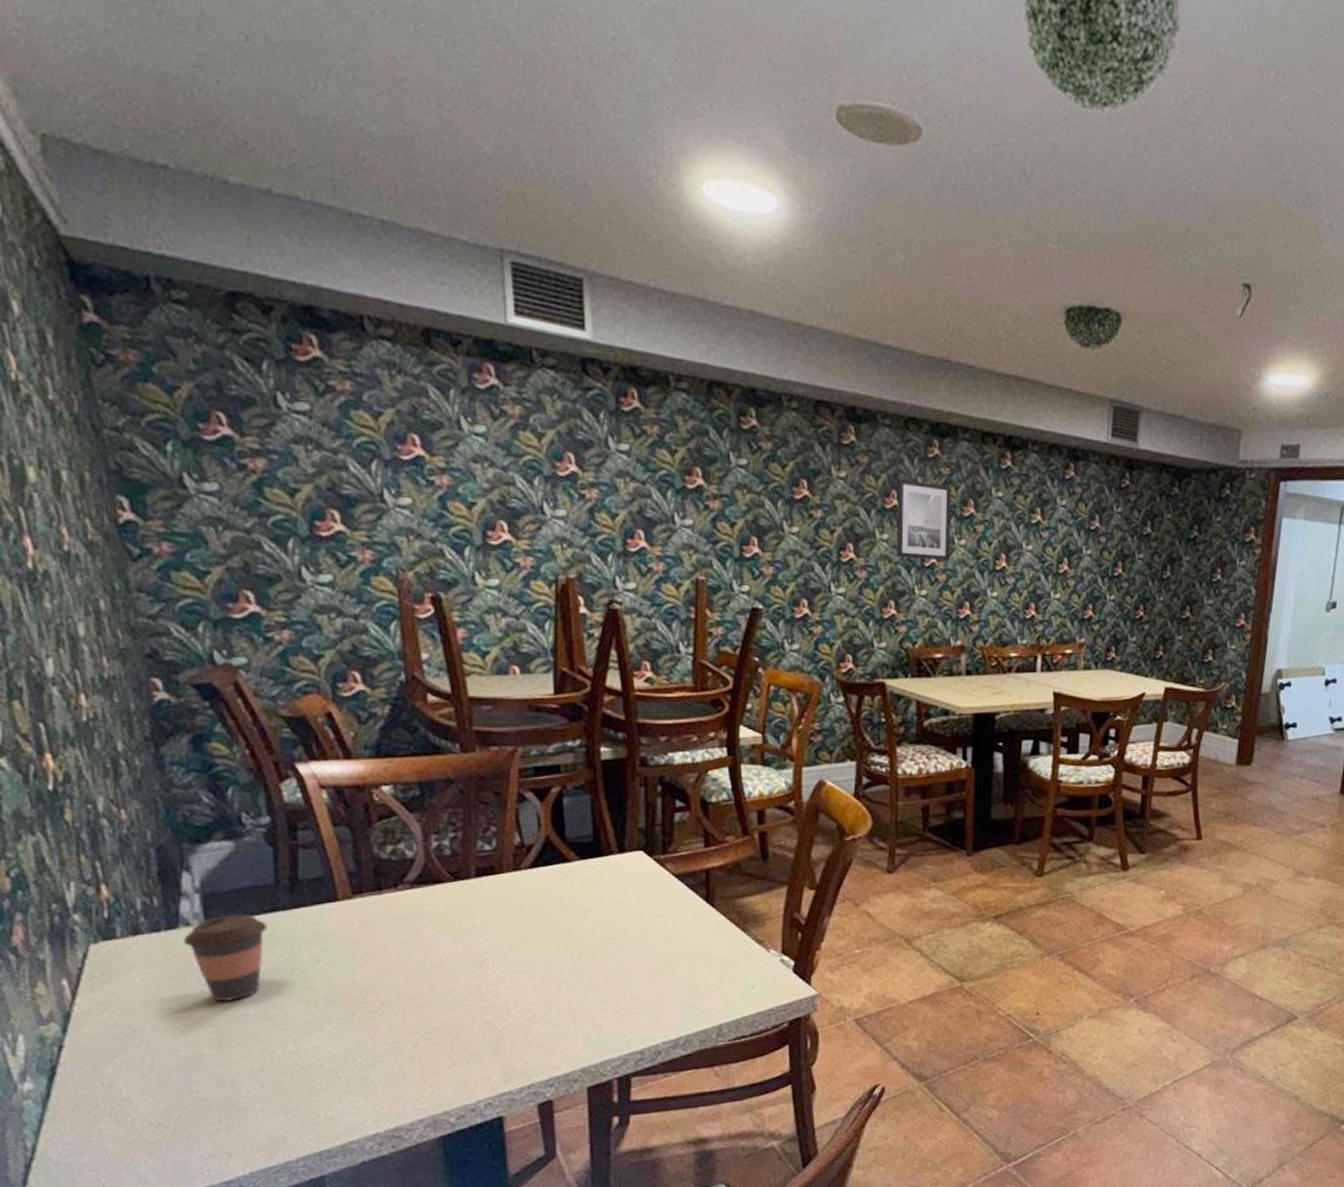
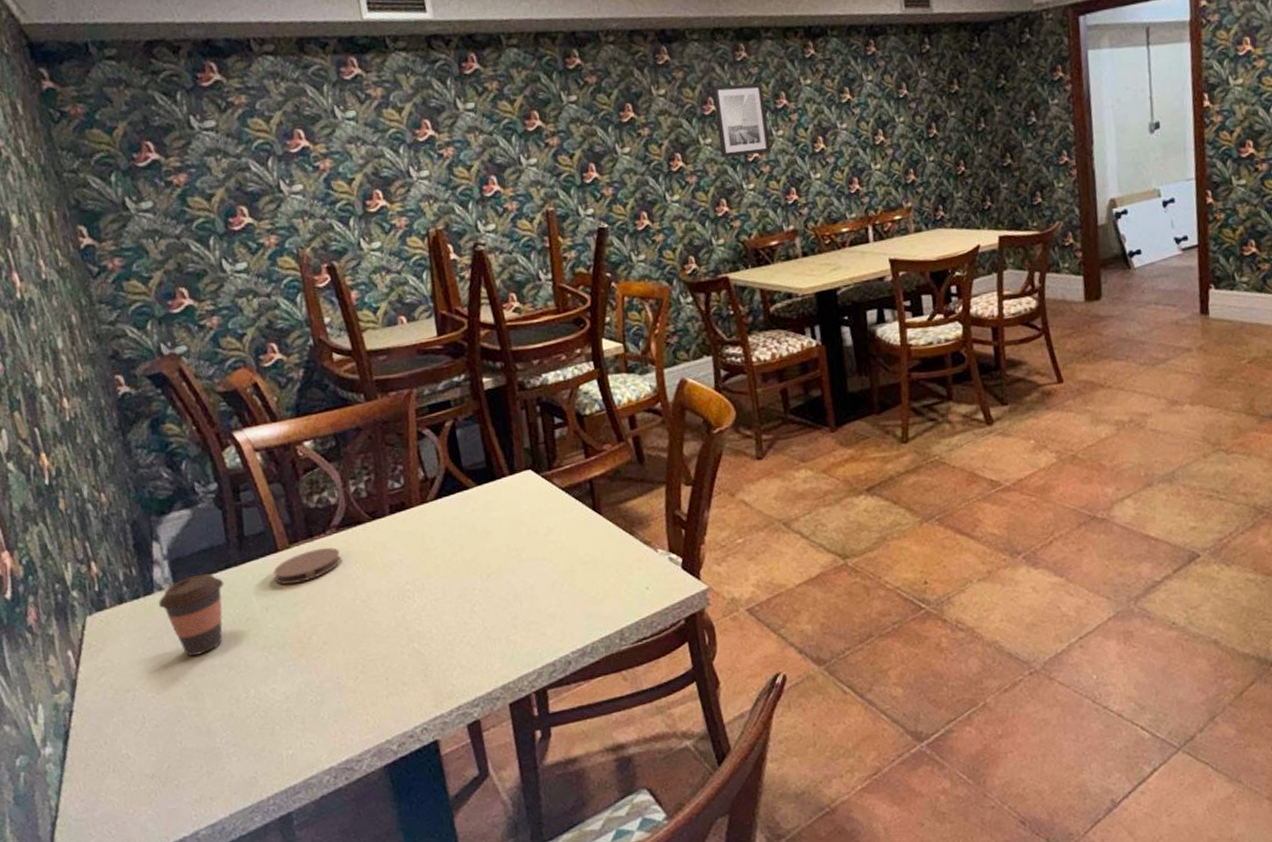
coaster: none [329,904,413,938] -> present [273,547,342,585]

